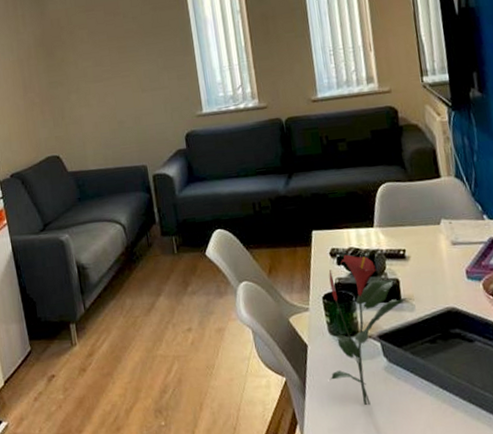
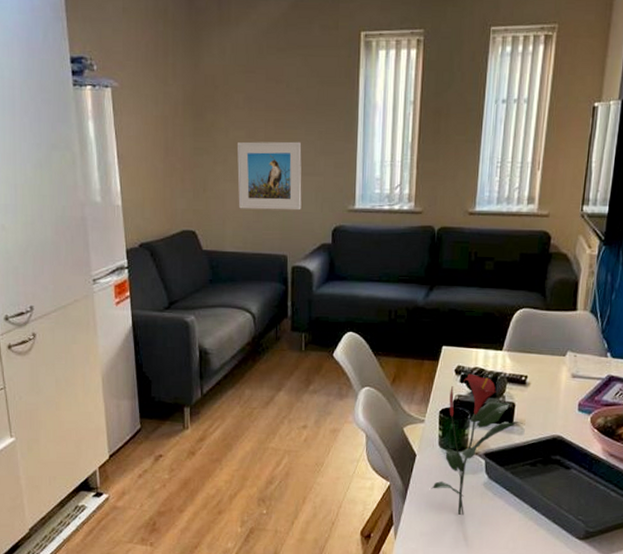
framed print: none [86,62,153,130] -> present [236,141,302,211]

